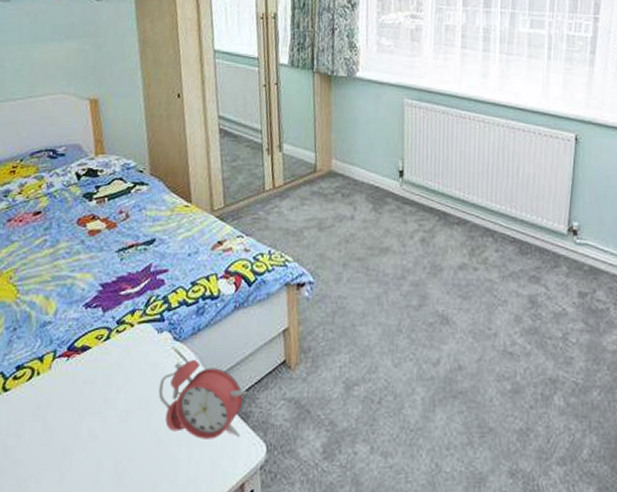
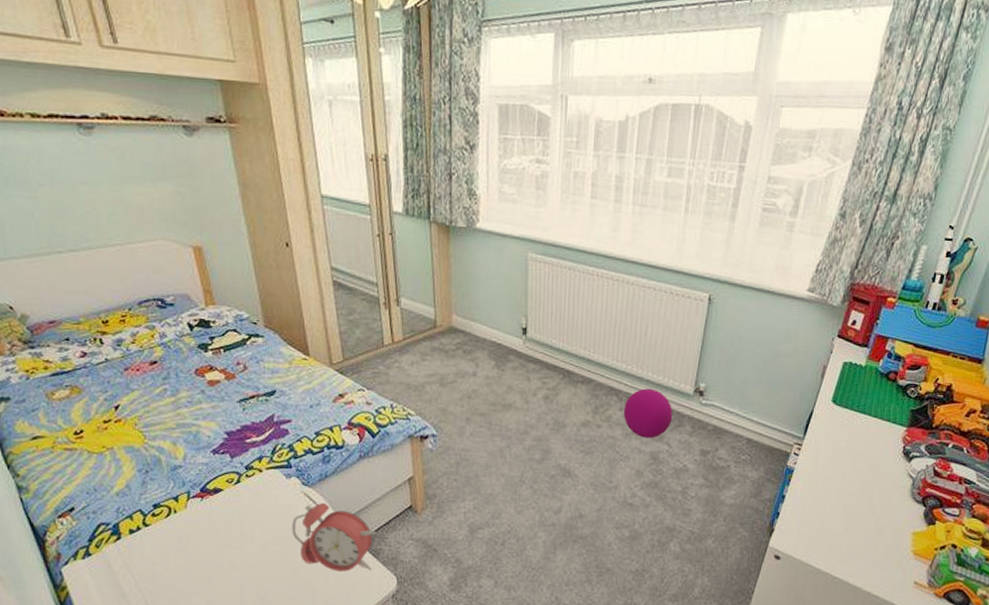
ball: none [499,228,549,281] -> present [623,388,673,439]

